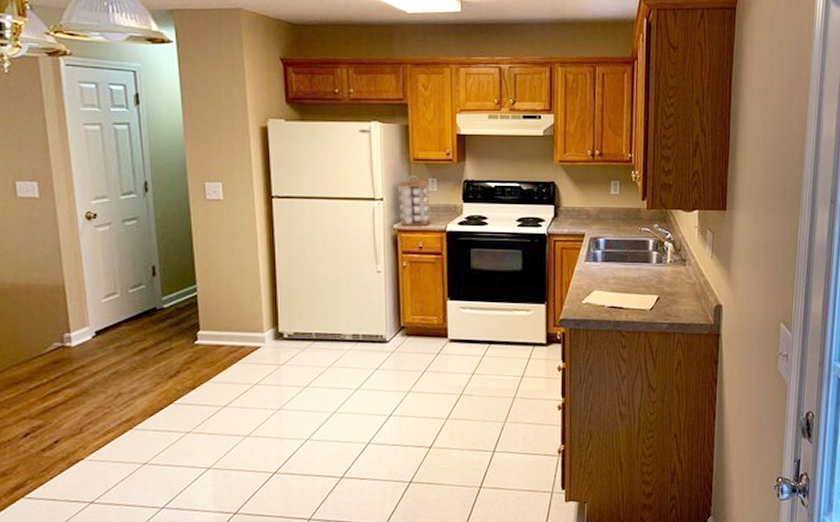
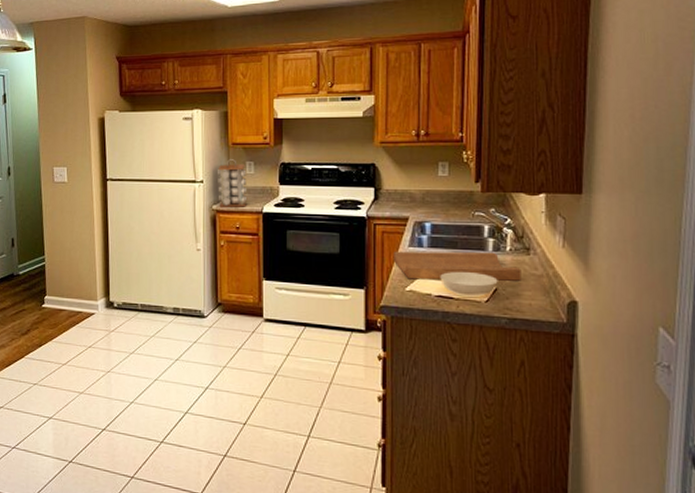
cutting board: none [571,264,679,293] -> present [393,251,522,281]
bowl: none [612,282,660,307] -> present [440,271,498,298]

